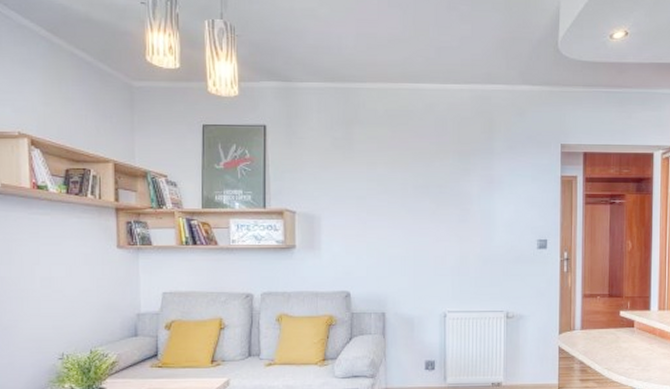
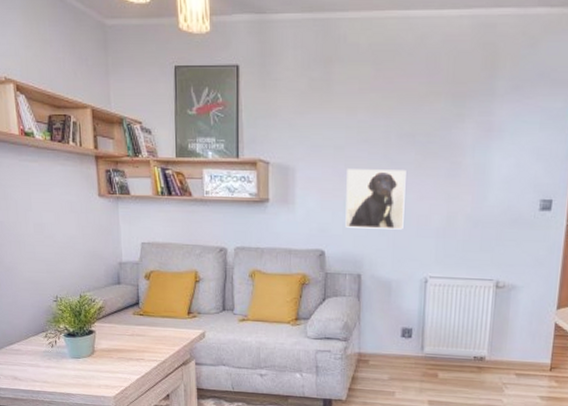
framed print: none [369,216,422,270] -> present [345,169,406,230]

